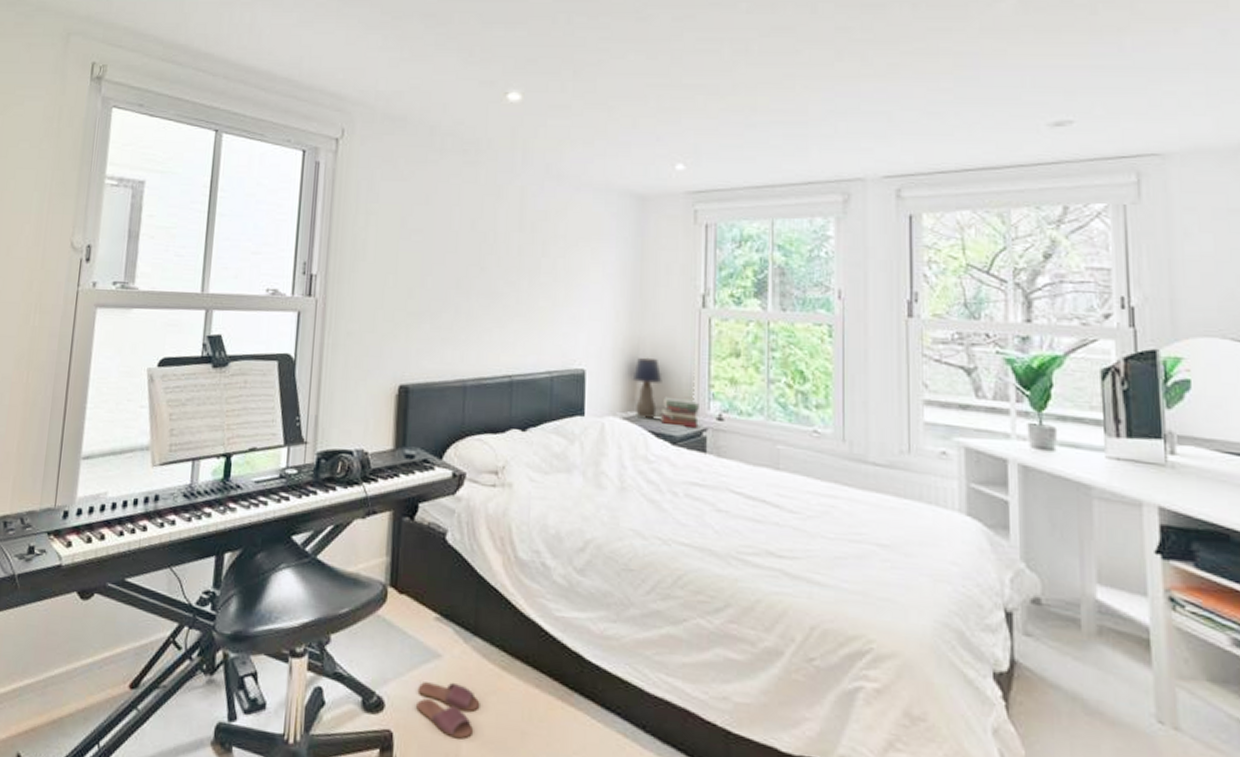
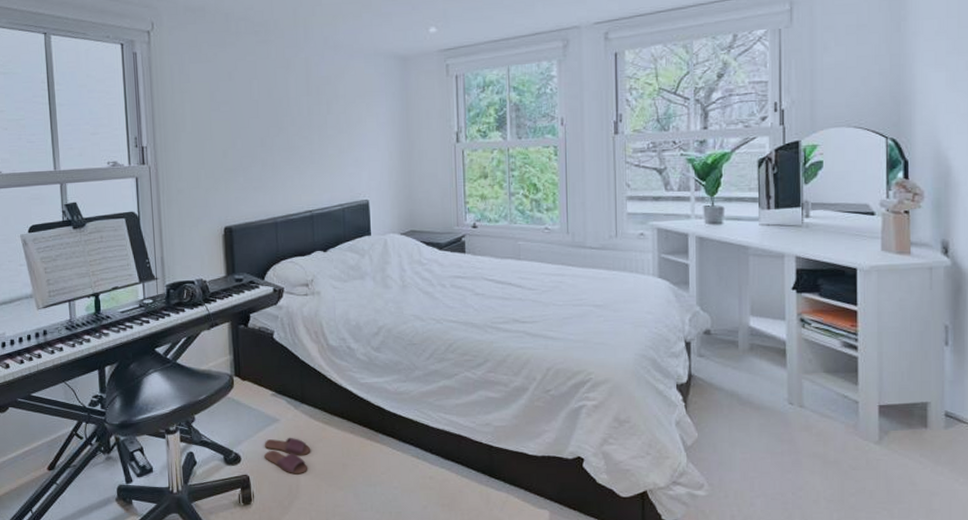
table lamp: present [632,357,662,418] -> none [405,185,429,232]
books: present [660,396,699,429] -> none [429,214,459,236]

